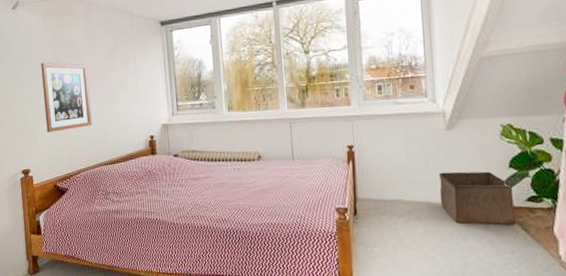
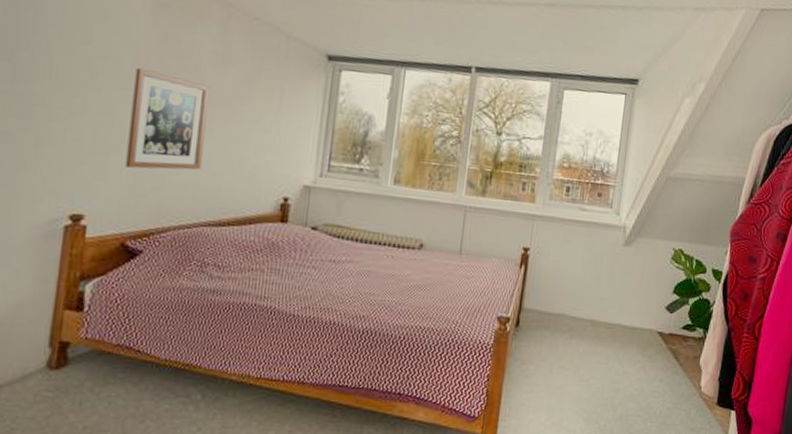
storage bin: present [438,171,517,226] -> none [605,290,673,353]

